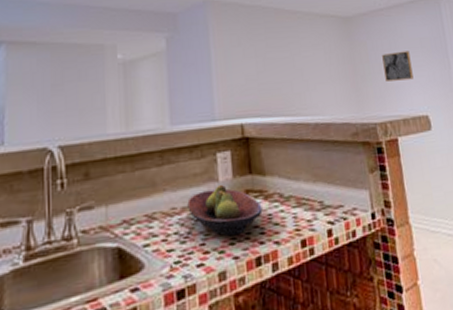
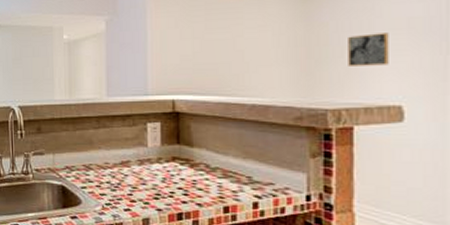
fruit bowl: present [187,184,263,236] -> none [119,149,187,193]

